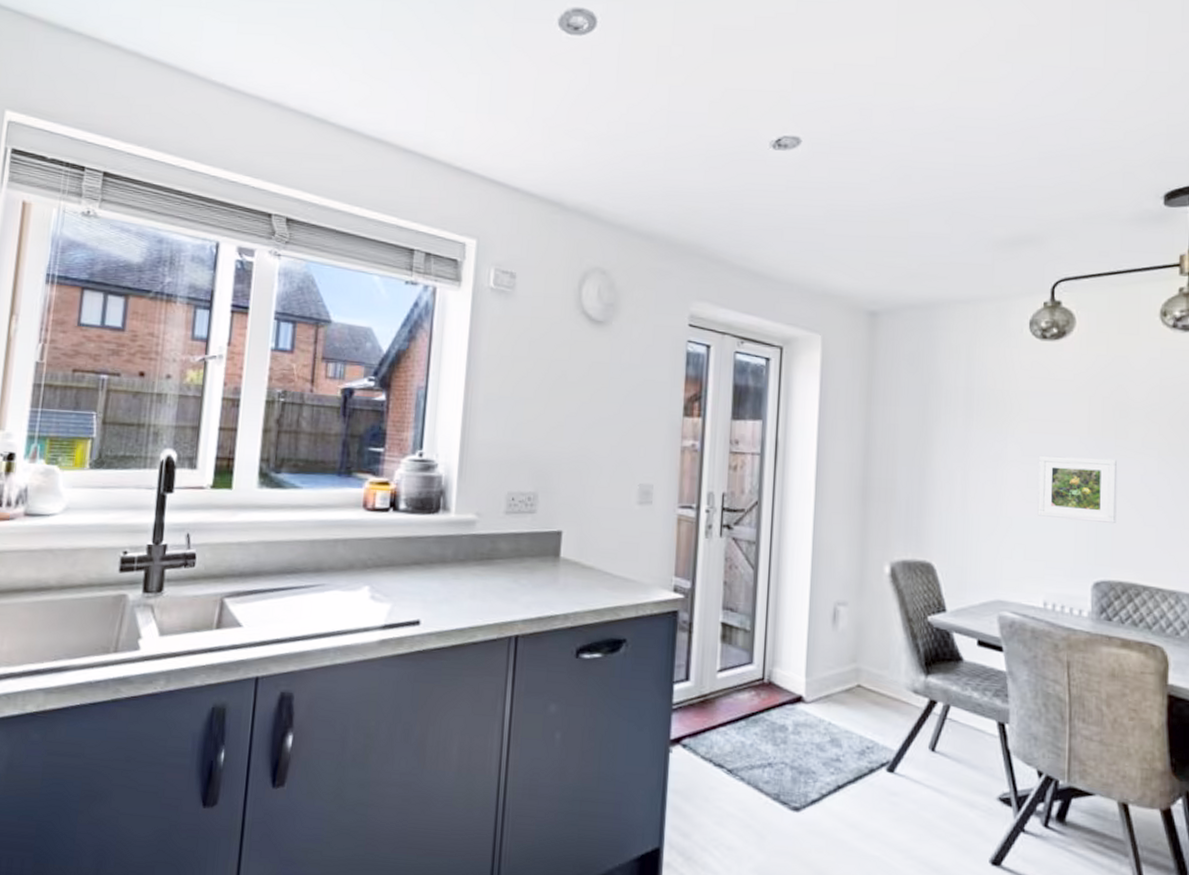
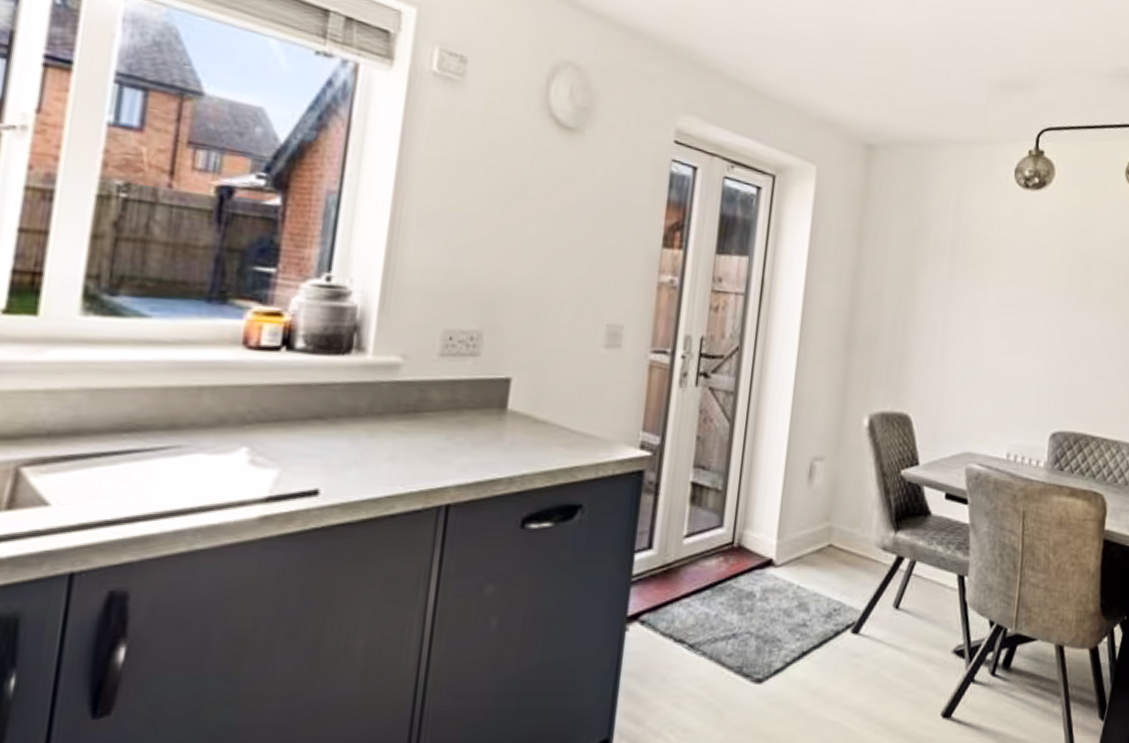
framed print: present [1037,455,1118,524] -> none [1008,306,1080,376]

